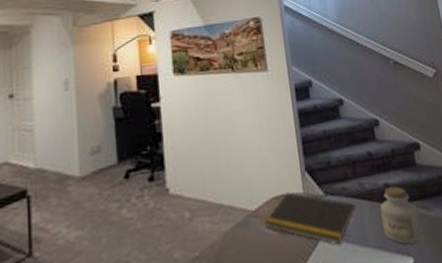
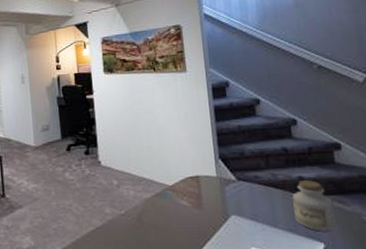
notepad: present [264,192,356,246] -> none [179,174,267,223]

